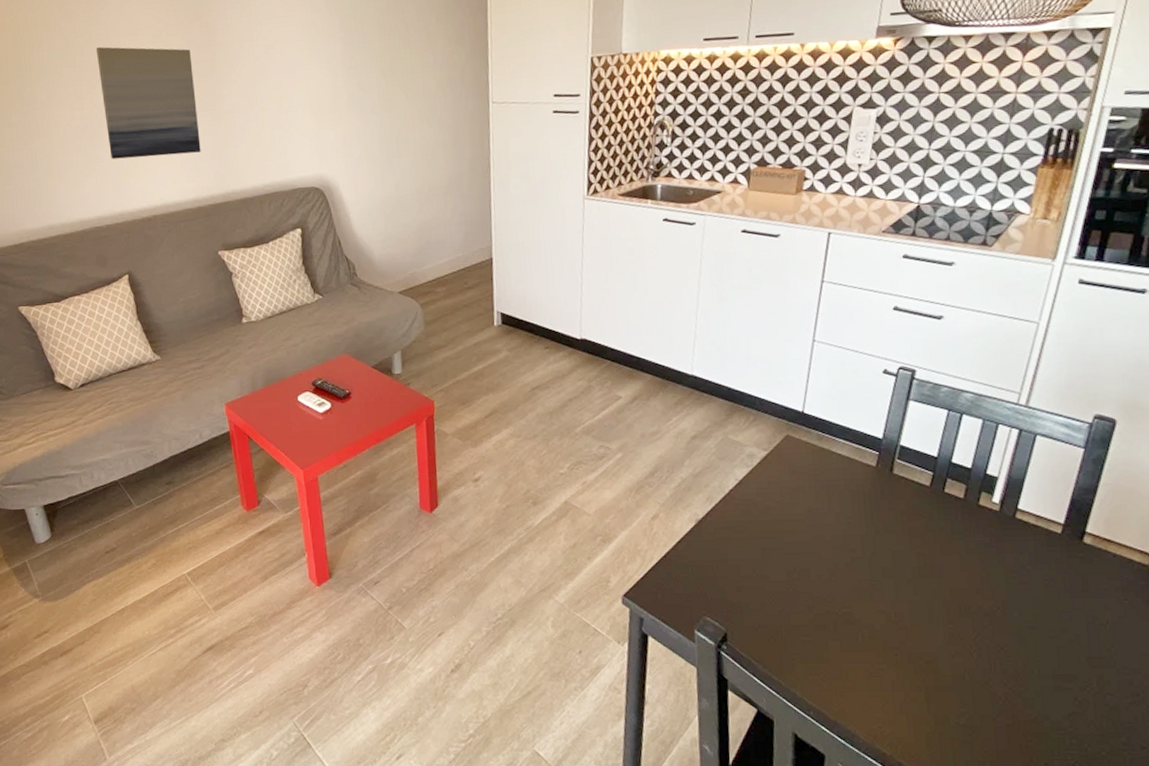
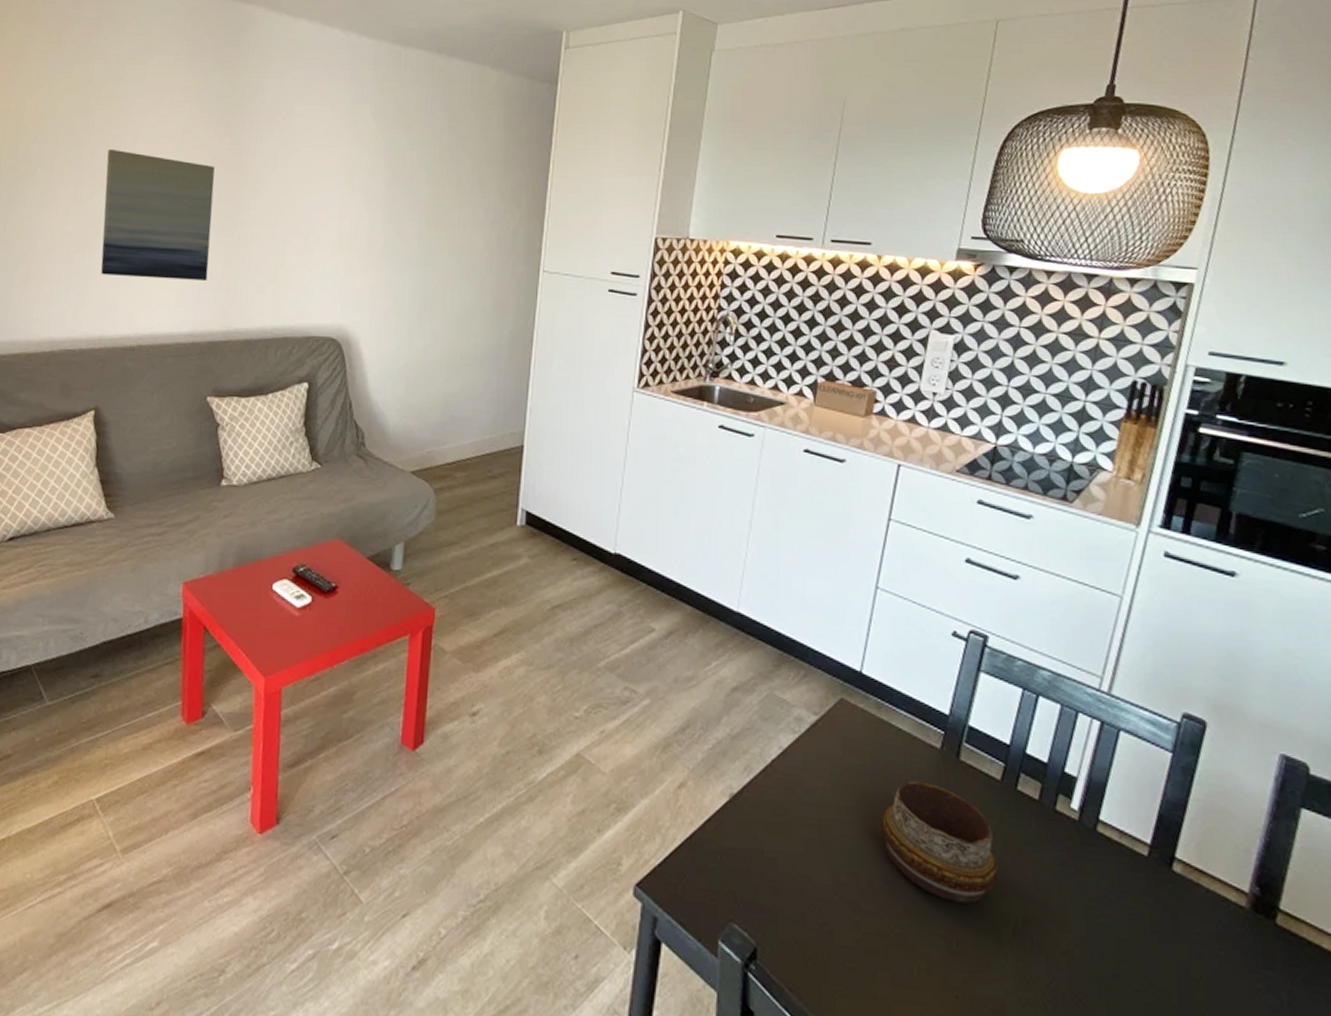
decorative bowl: none [825,494,929,584] -> present [880,781,998,904]

